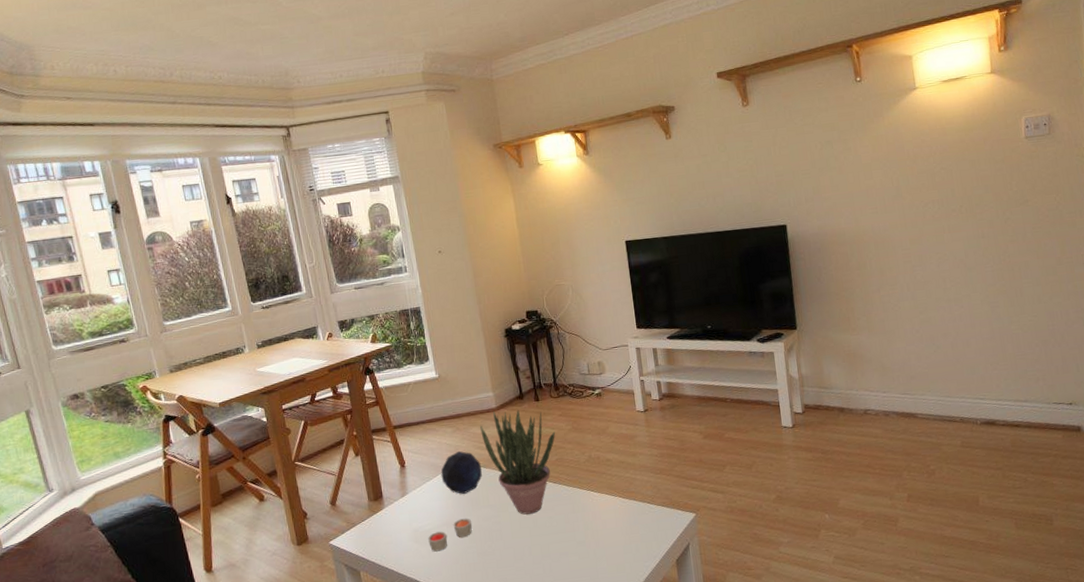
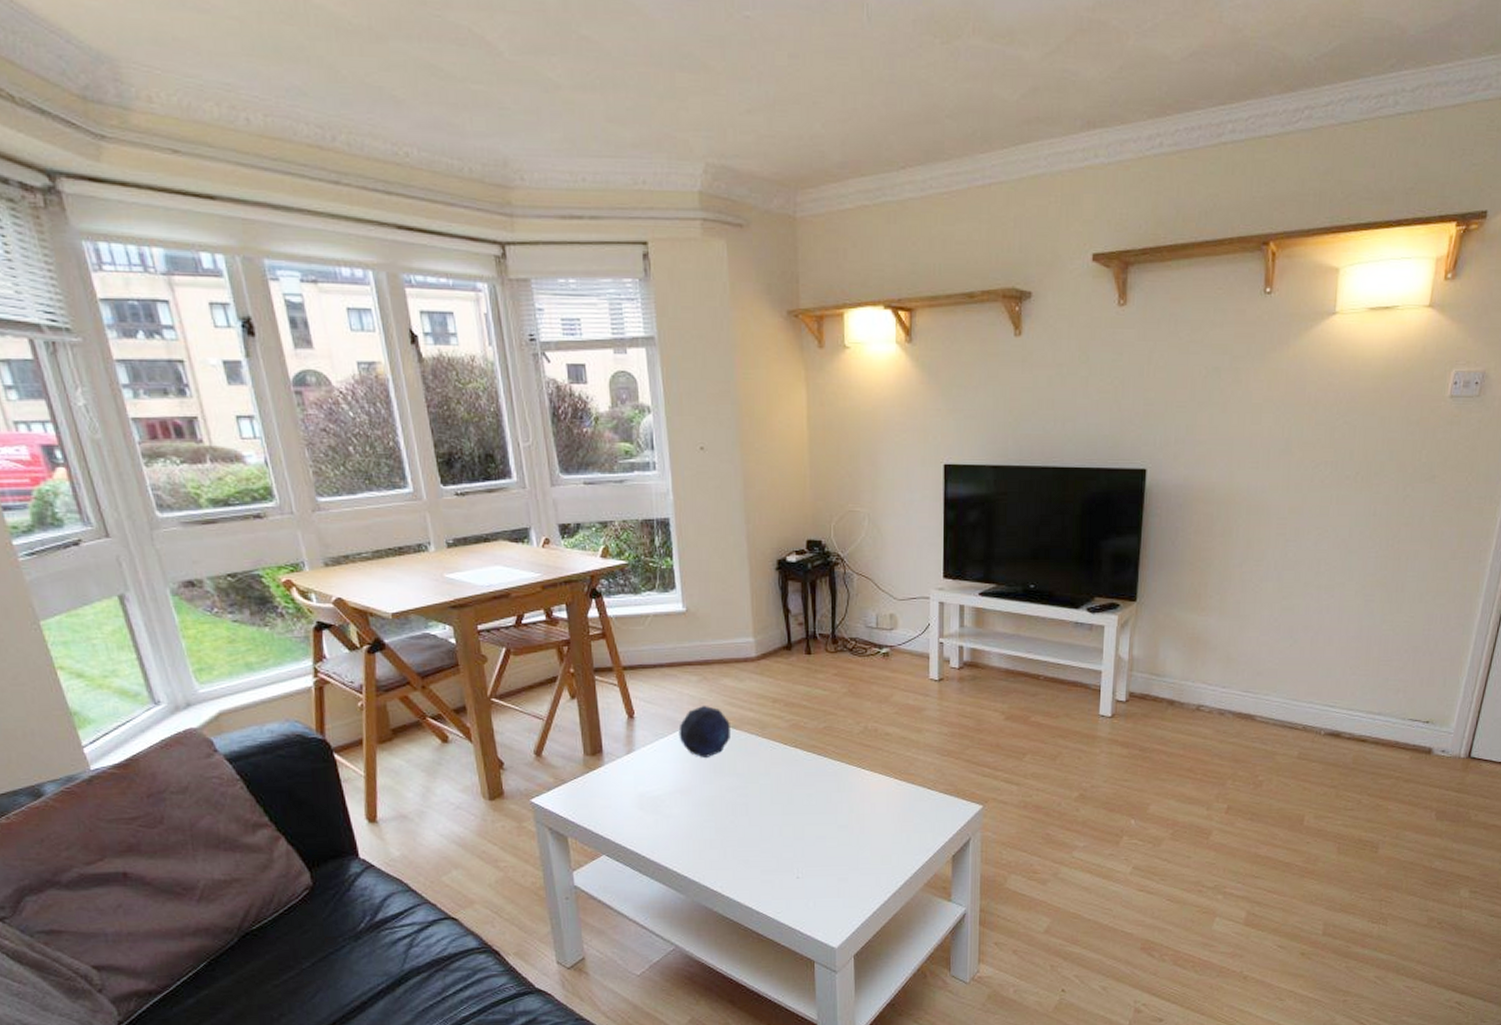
candle: present [428,518,472,552] -> none [656,786,712,822]
potted plant: present [480,409,556,515] -> none [734,661,827,789]

